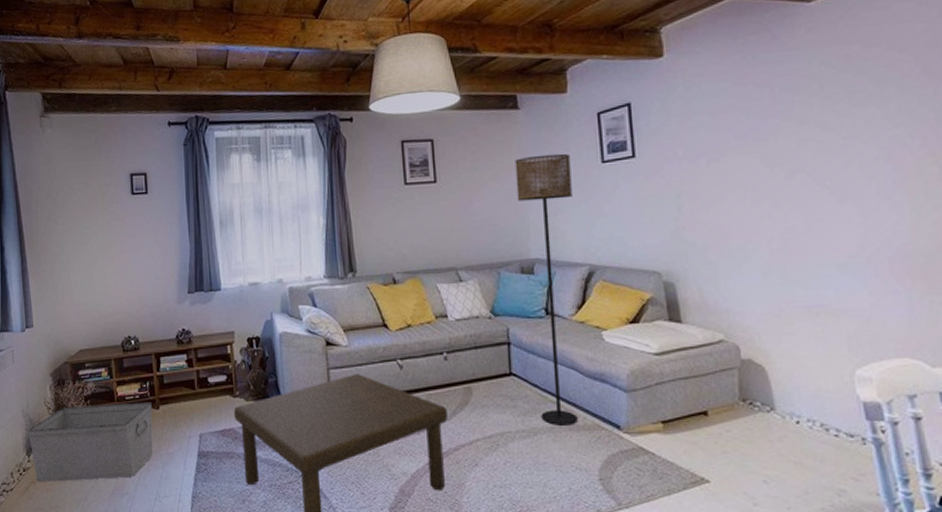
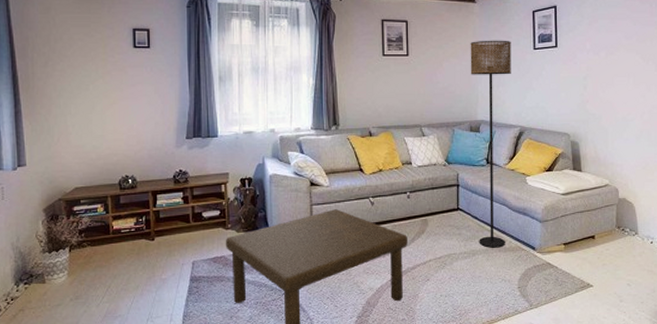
storage bin: present [28,402,153,482] -> none [17,234,147,309]

